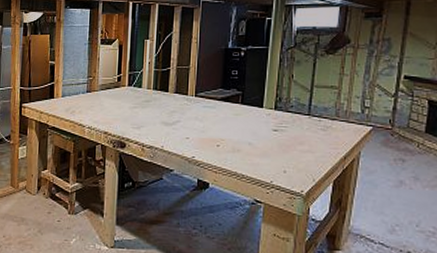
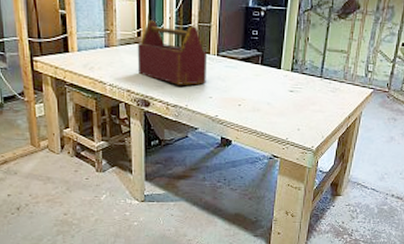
toolbox: none [115,66,185,126] -> present [137,21,208,85]

